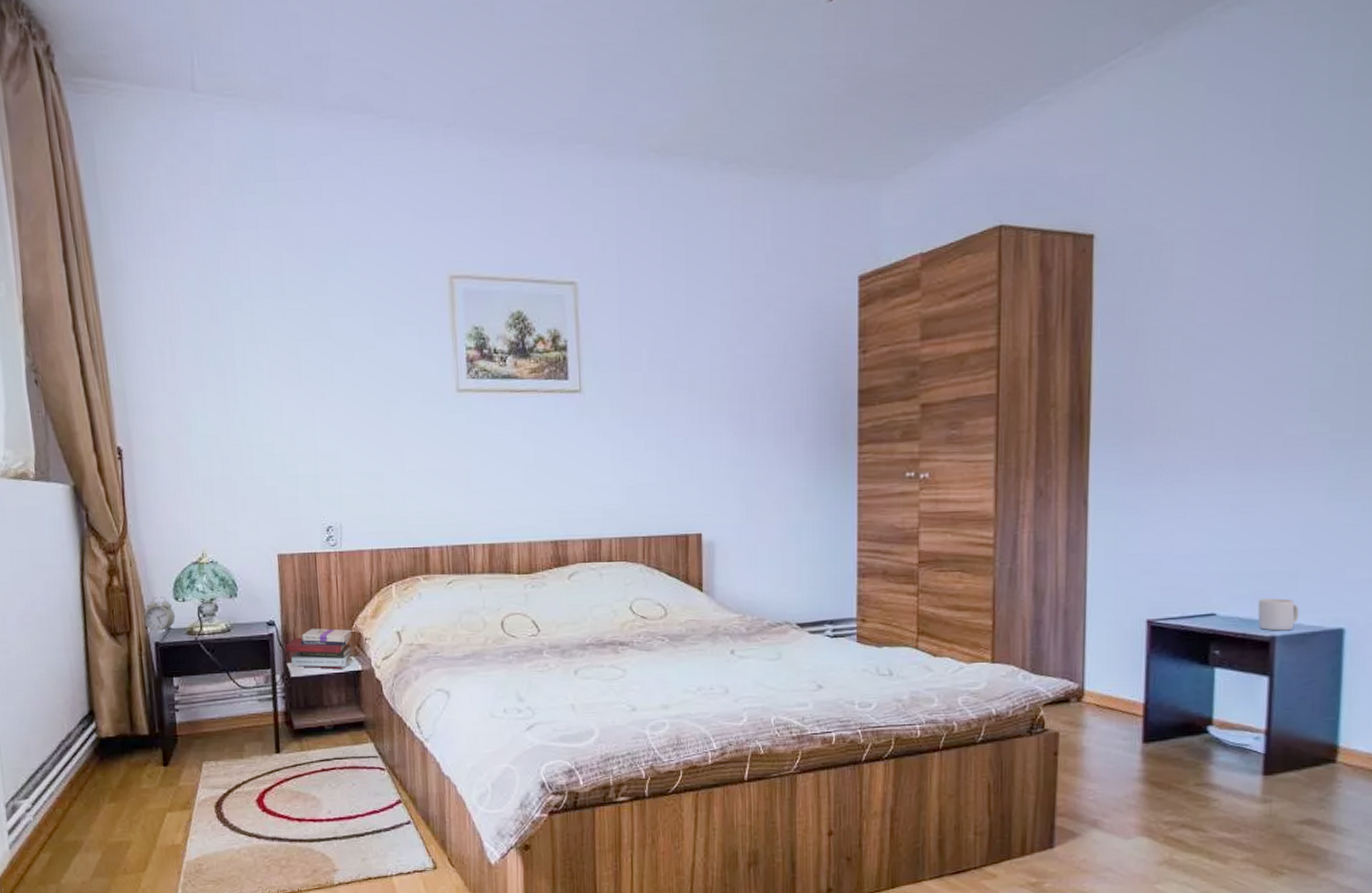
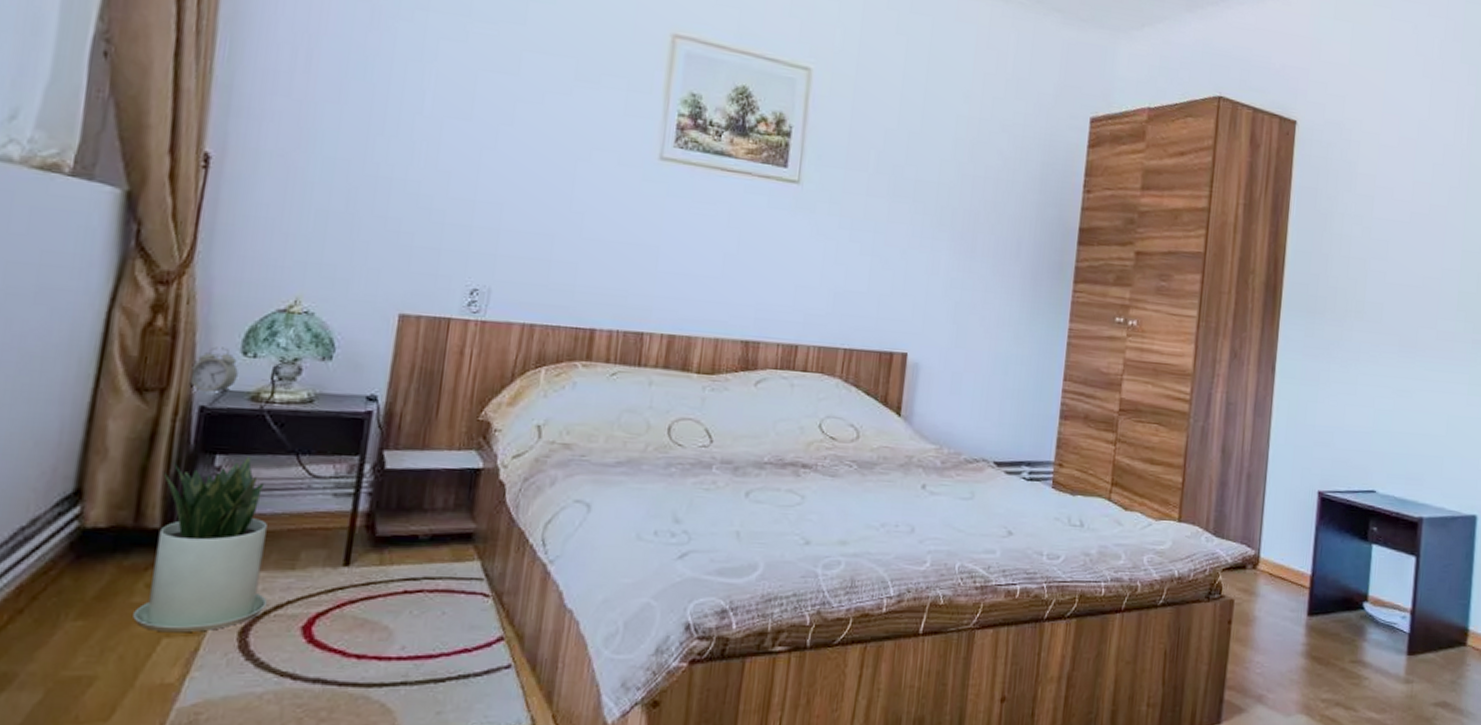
planter: none [142,677,230,809] -> present [133,457,268,633]
books: present [285,628,353,670] -> none [385,409,480,466]
mug: present [1257,598,1300,631] -> none [1409,480,1443,514]

